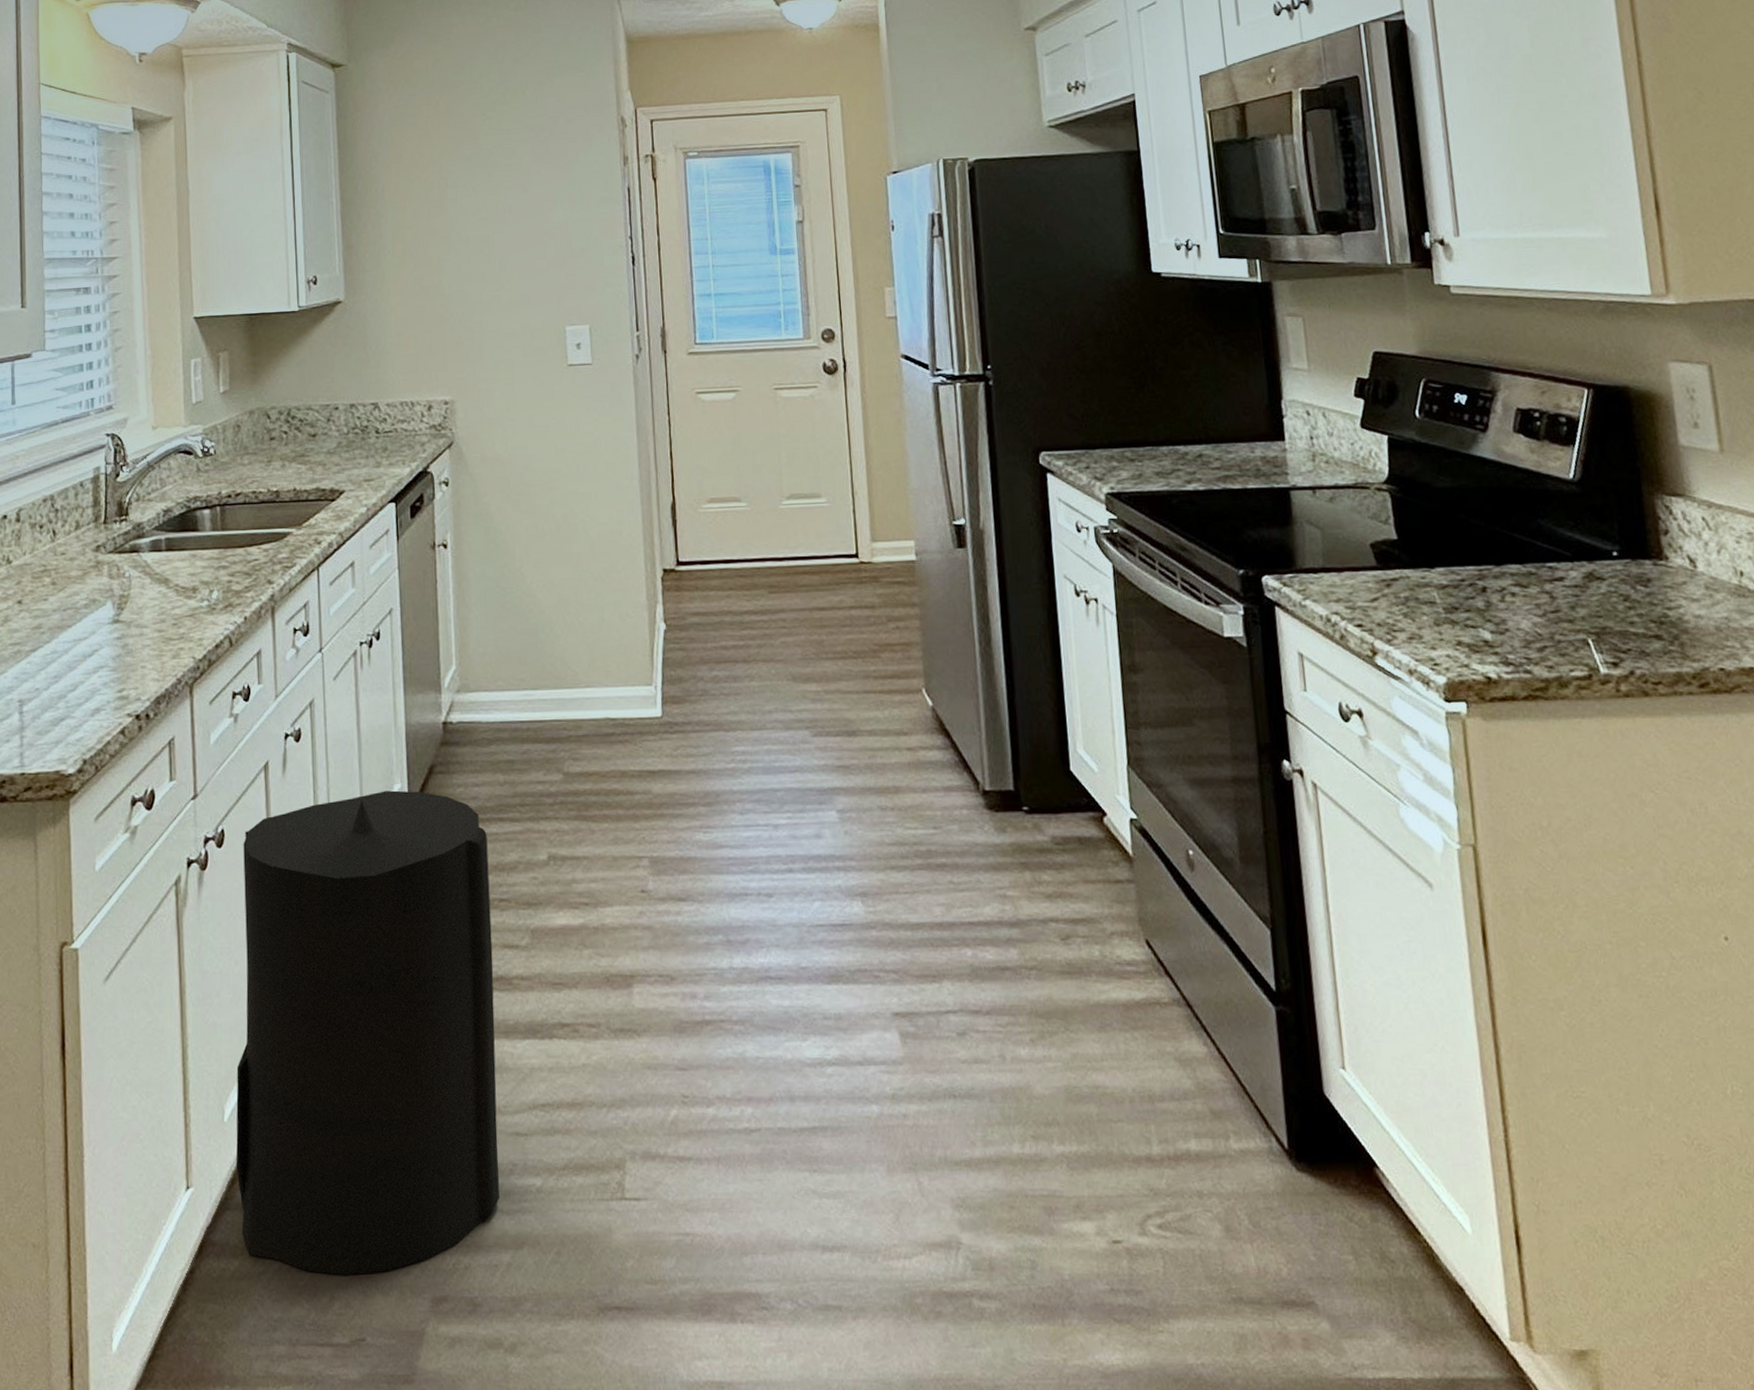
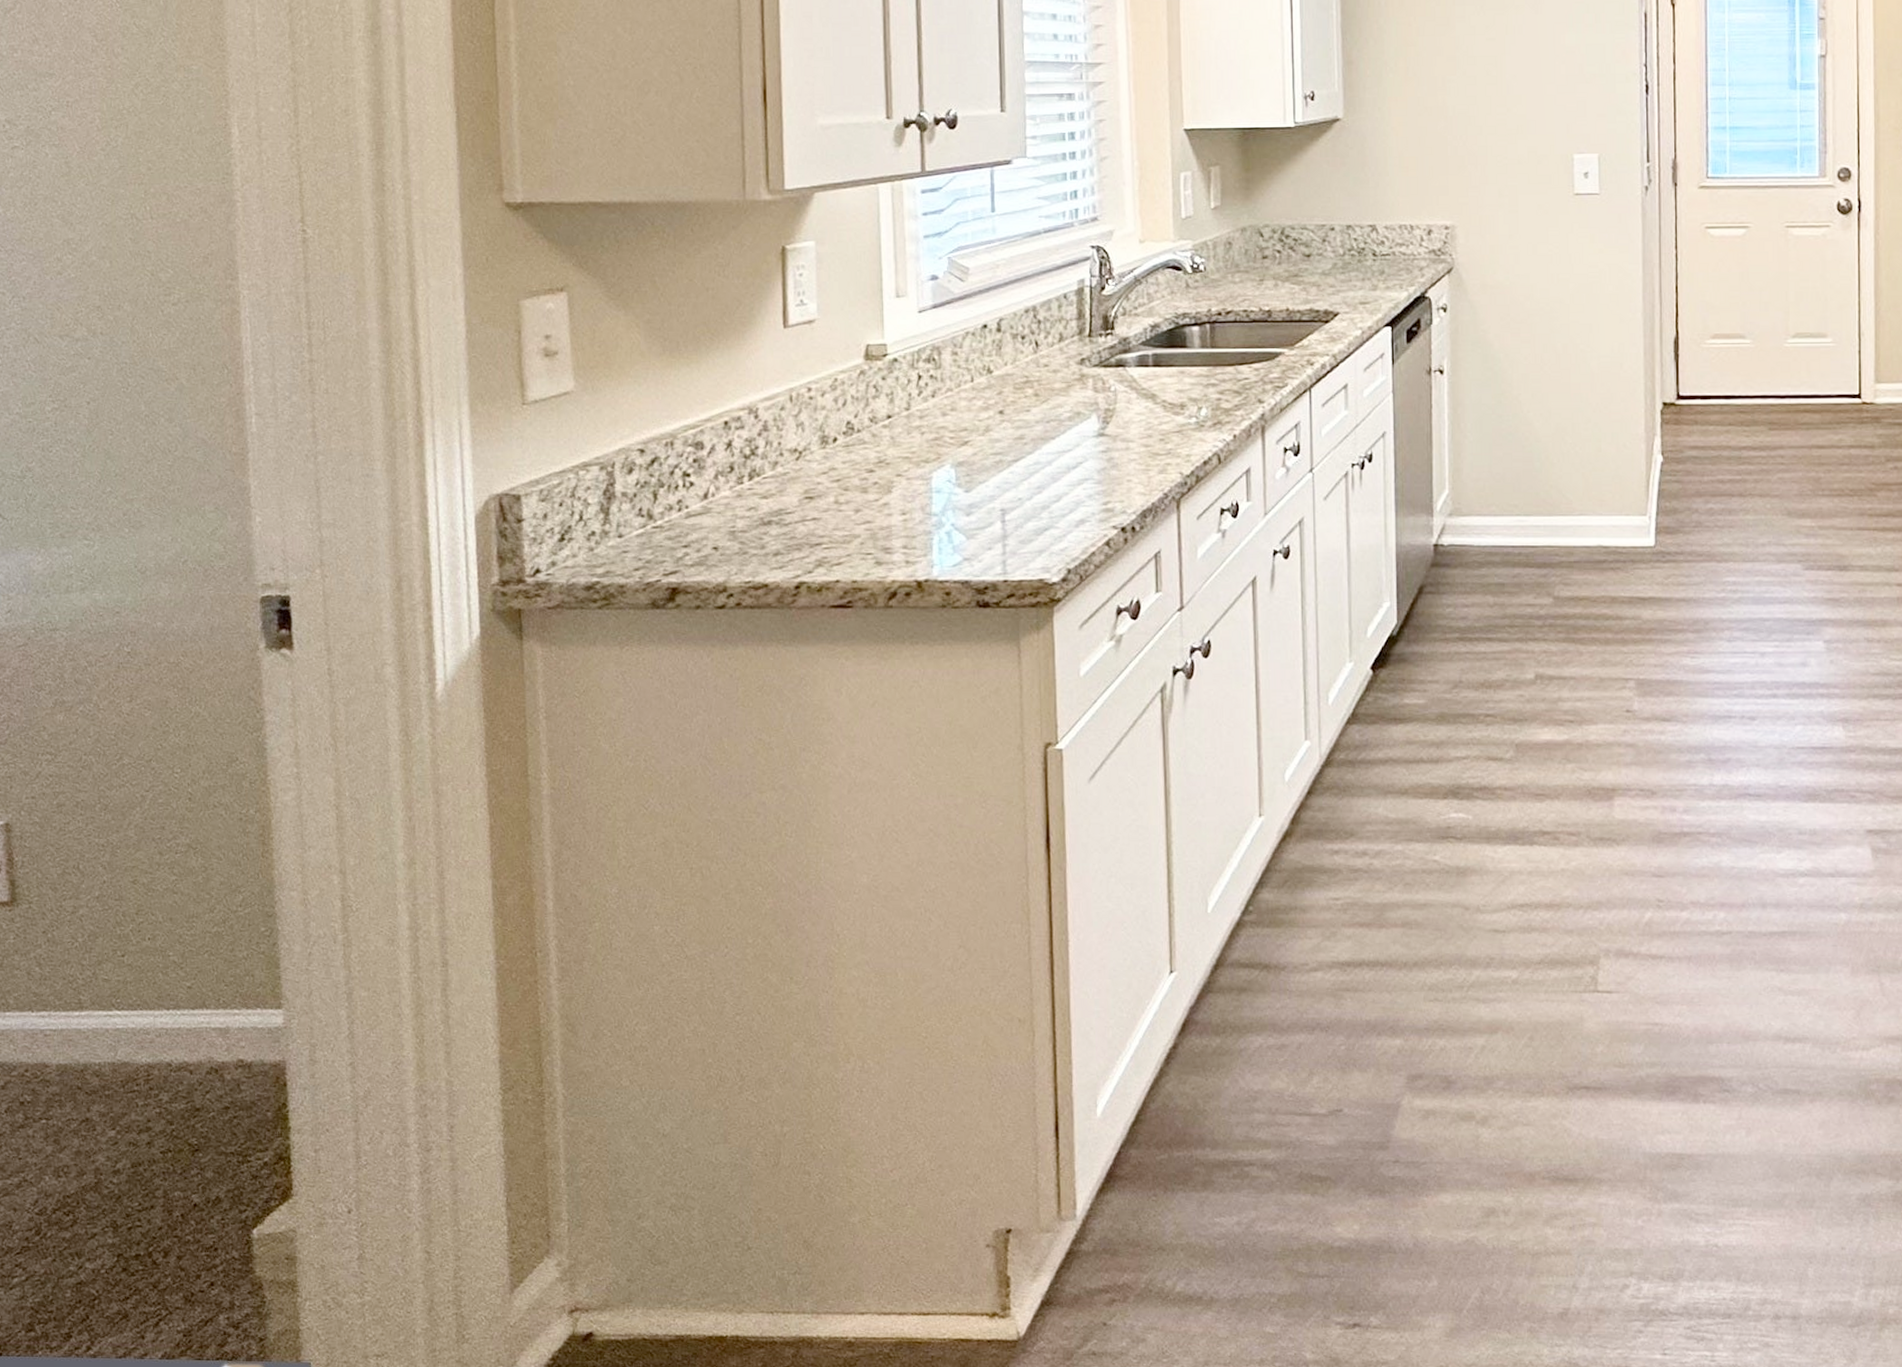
trash can: present [235,790,500,1275] -> none [1219,608,1477,1053]

